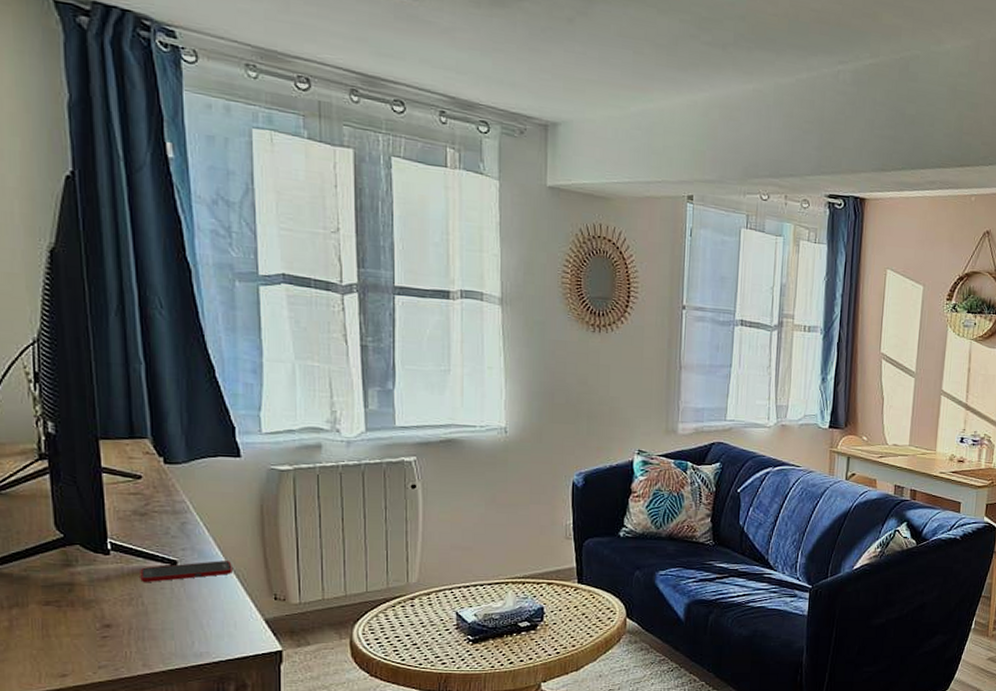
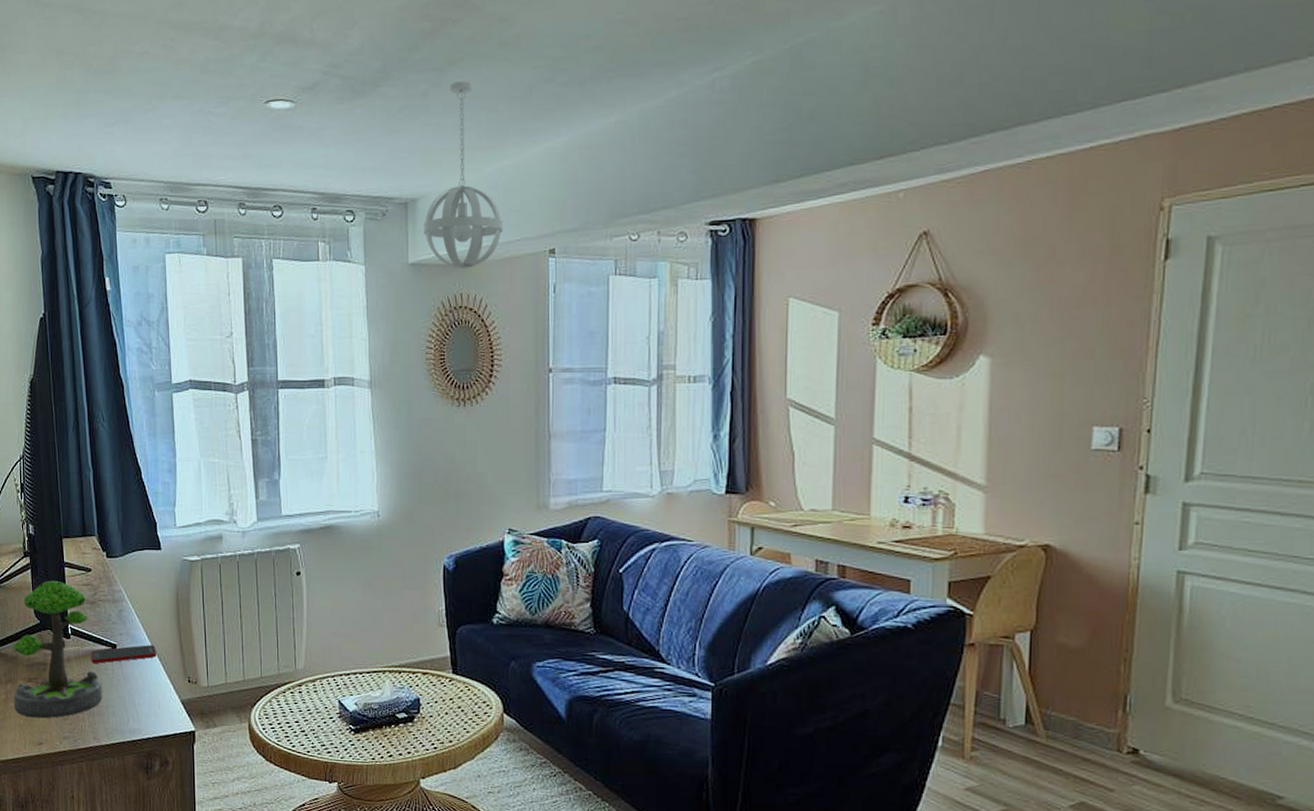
plant: none [19,488,156,647] -> present [12,580,102,719]
pendant light: none [564,15,645,201] -> present [423,81,504,269]

